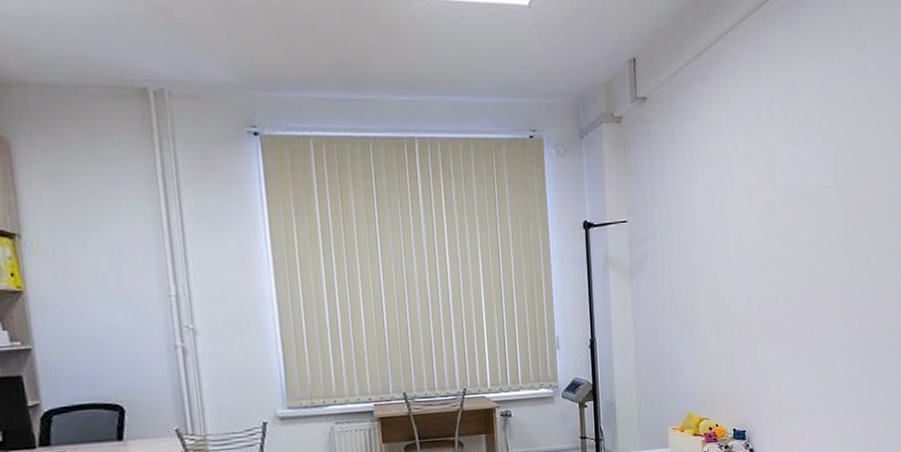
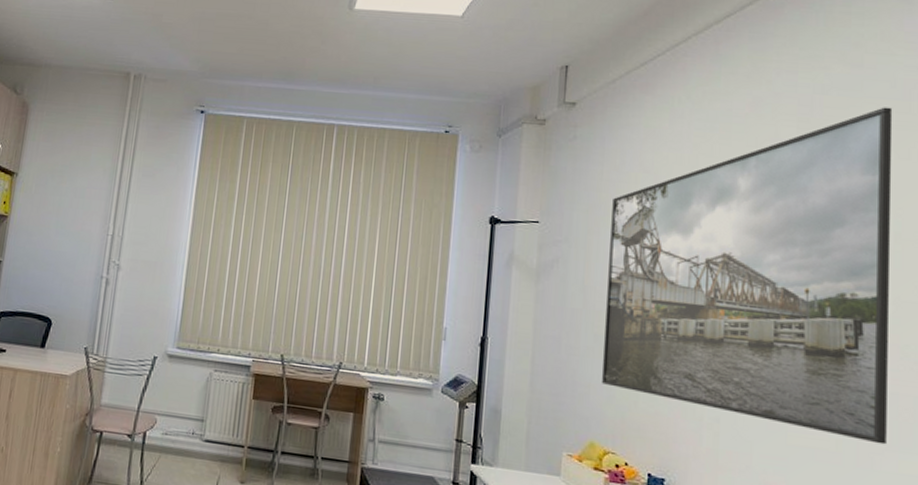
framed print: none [686,86,888,369] -> present [601,107,893,445]

